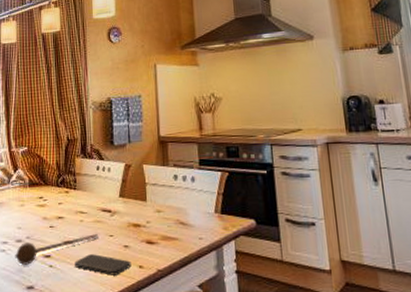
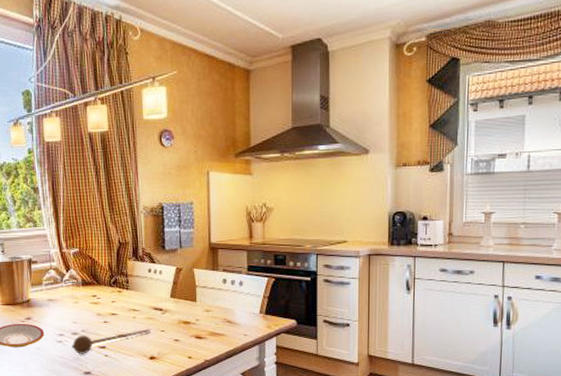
smartphone: present [75,254,132,275] -> none [128,346,181,364]

